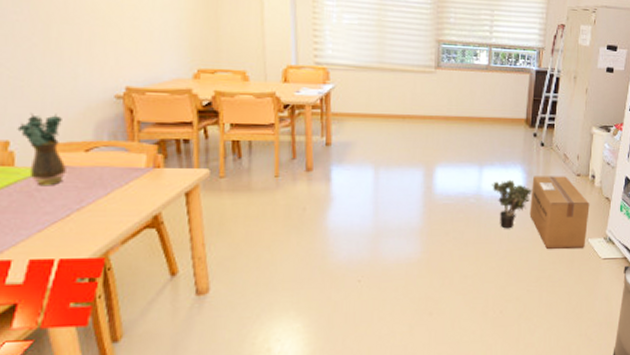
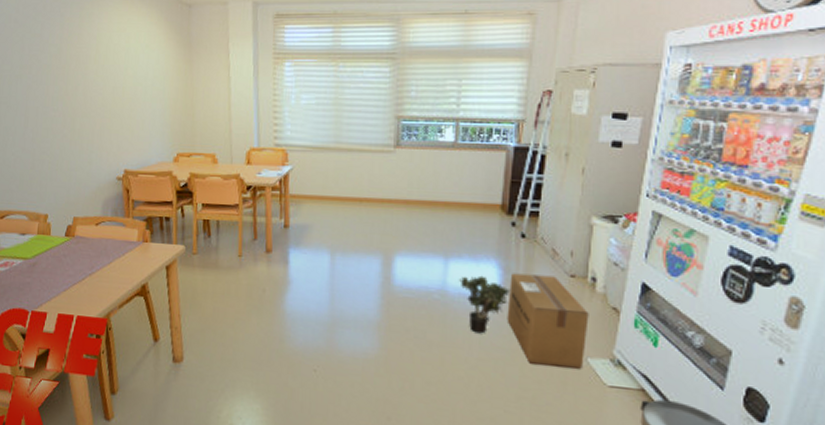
vase: present [17,112,66,186] -> none [53,191,83,253]

